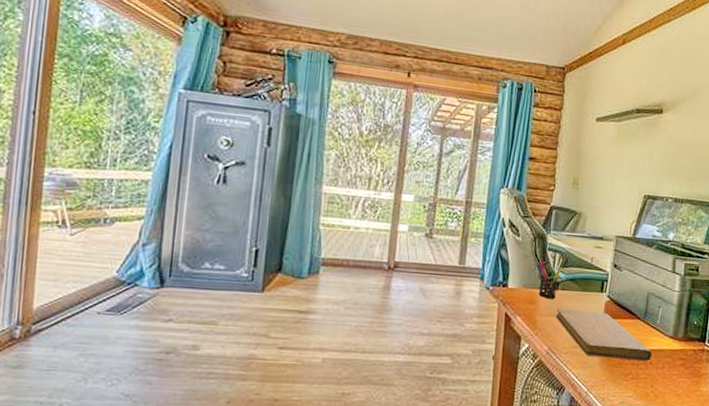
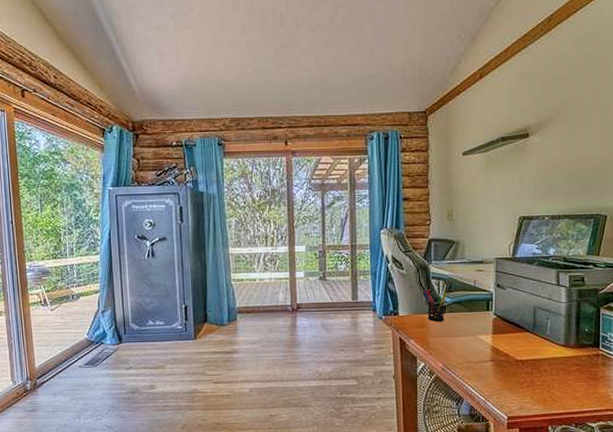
notebook: present [556,308,653,361] -> none [446,328,546,370]

